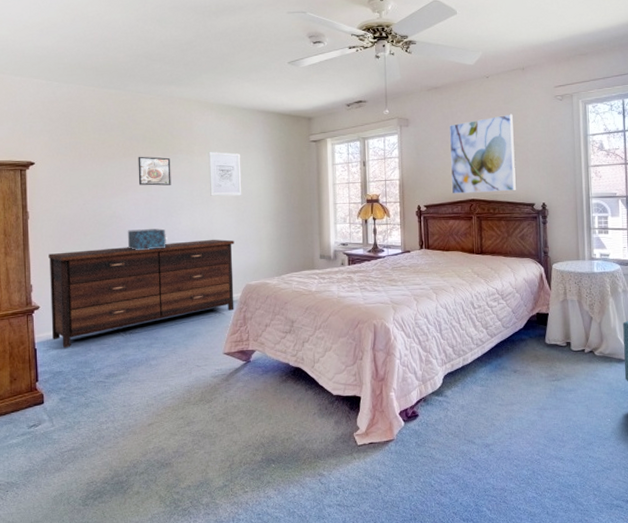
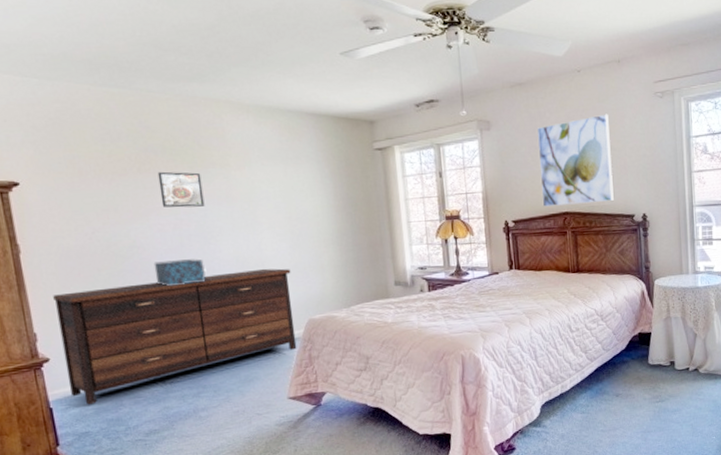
wall art: present [209,152,242,196] -> none [249,164,295,218]

